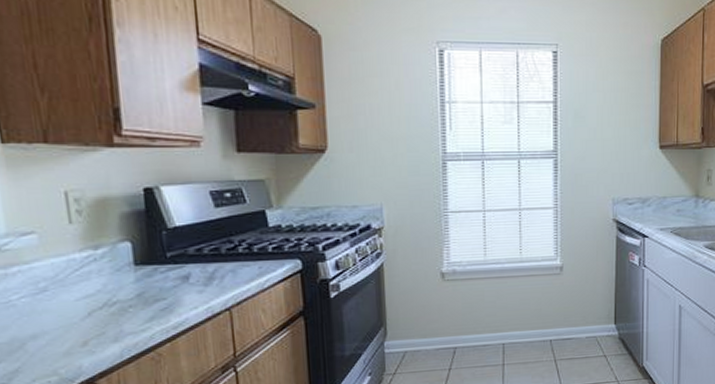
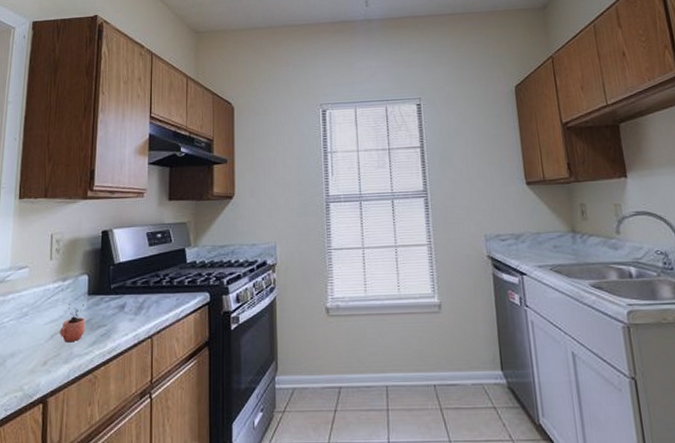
cocoa: none [100,276,137,320] -> present [60,304,86,343]

